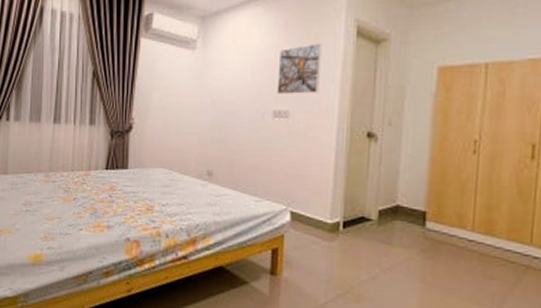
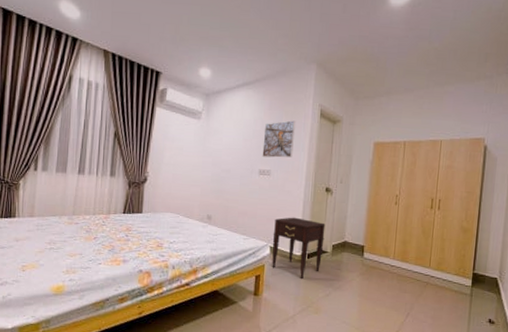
nightstand: none [293,172,368,255] -> present [272,217,326,279]

